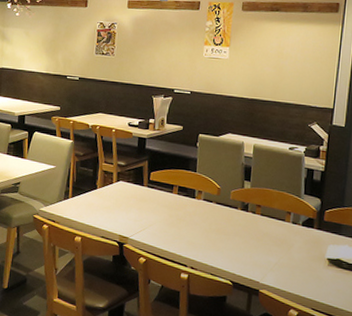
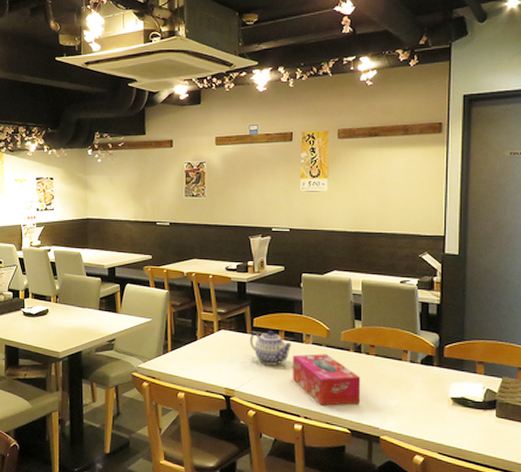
teapot: none [145,185,186,218] -> present [249,331,293,365]
tissue box: none [182,209,246,259] -> present [292,354,361,406]

